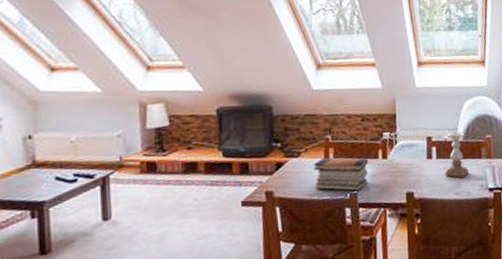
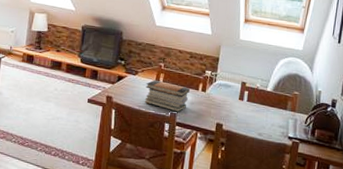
candle holder: present [445,132,469,178] -> none [252,83,275,122]

